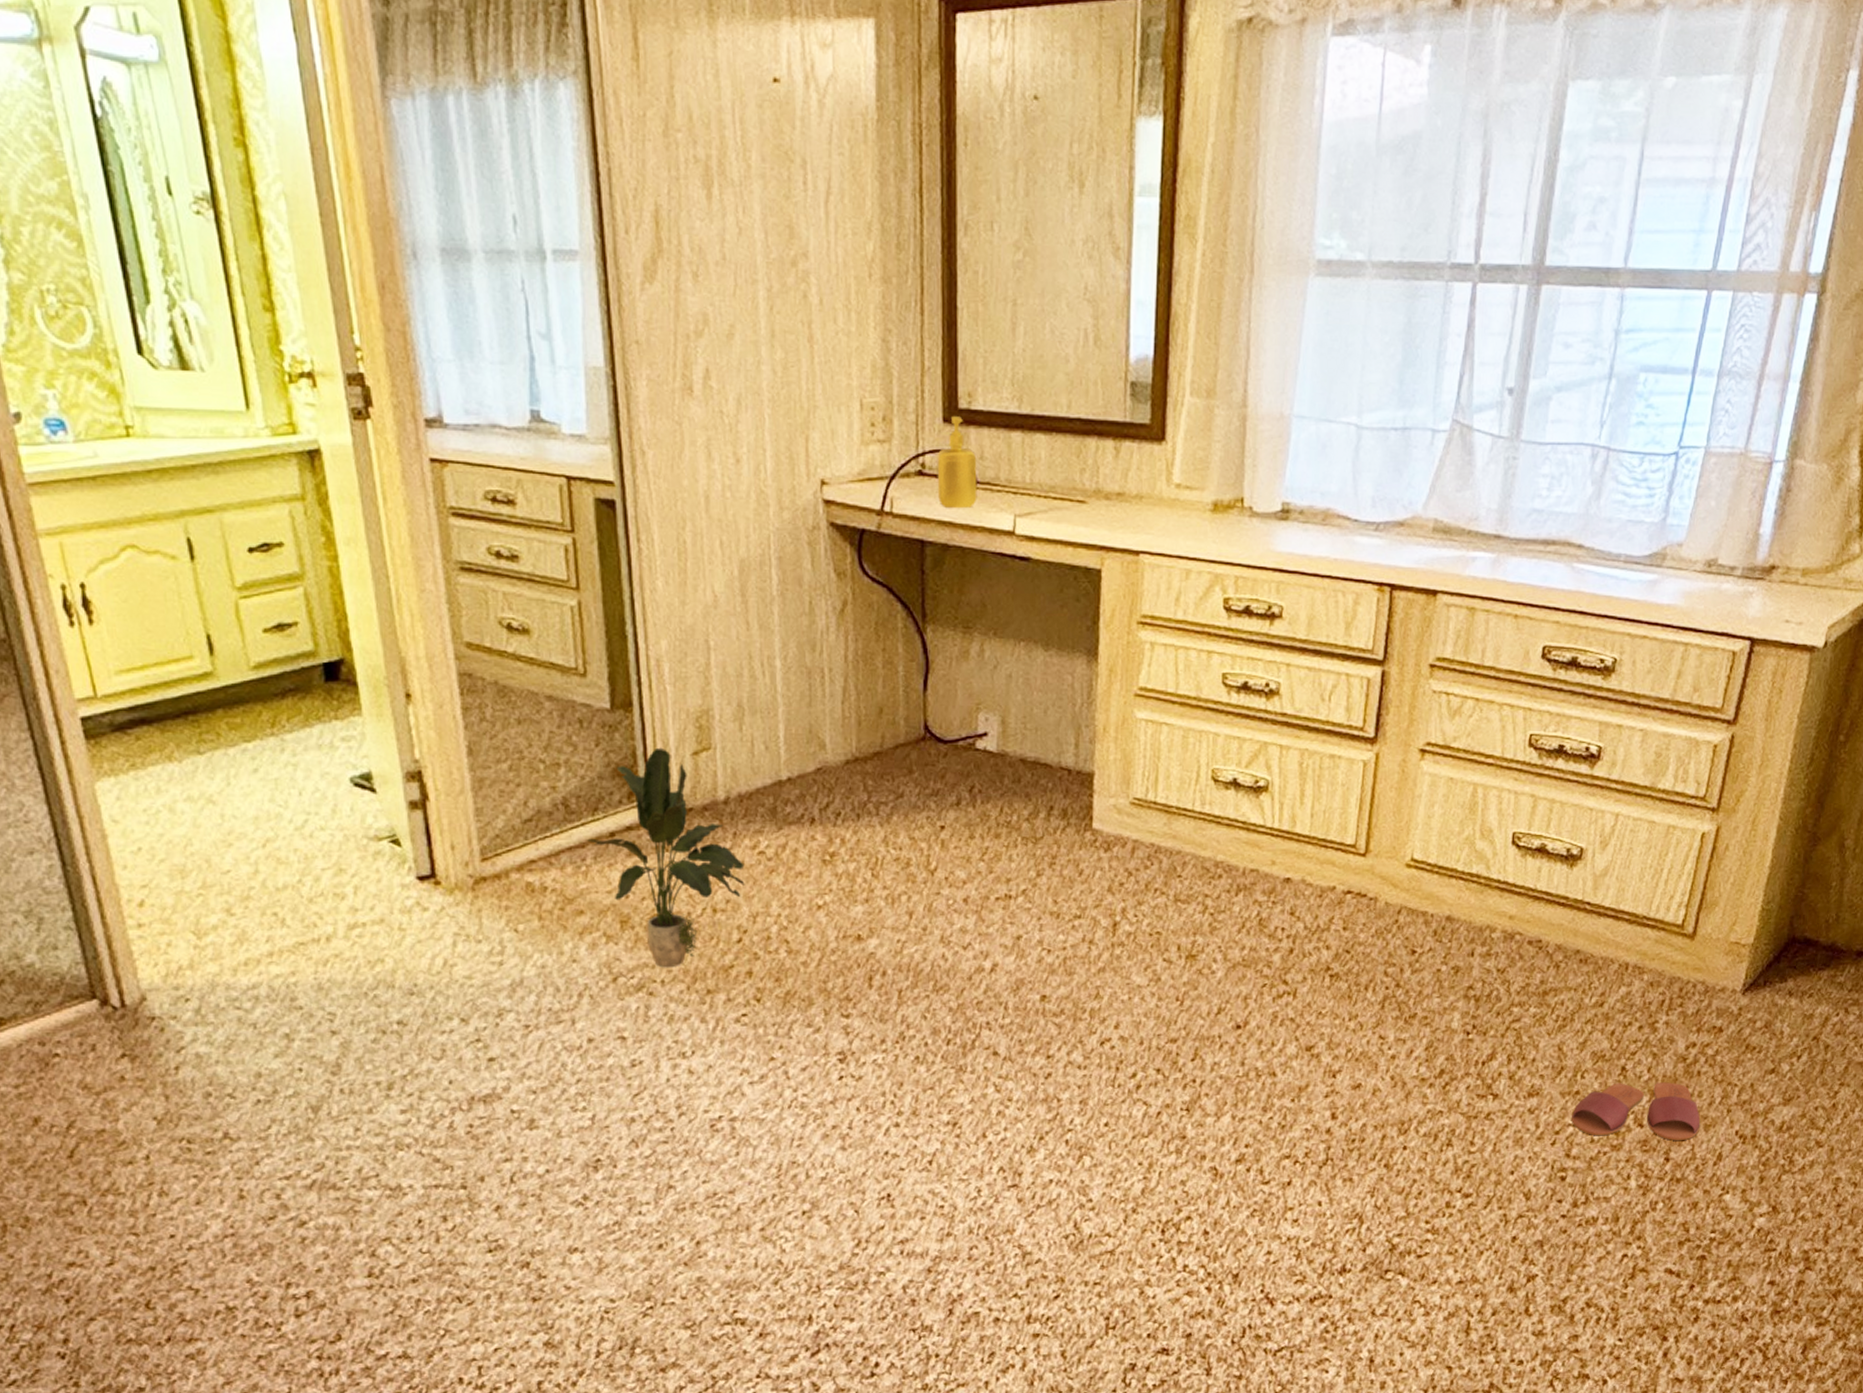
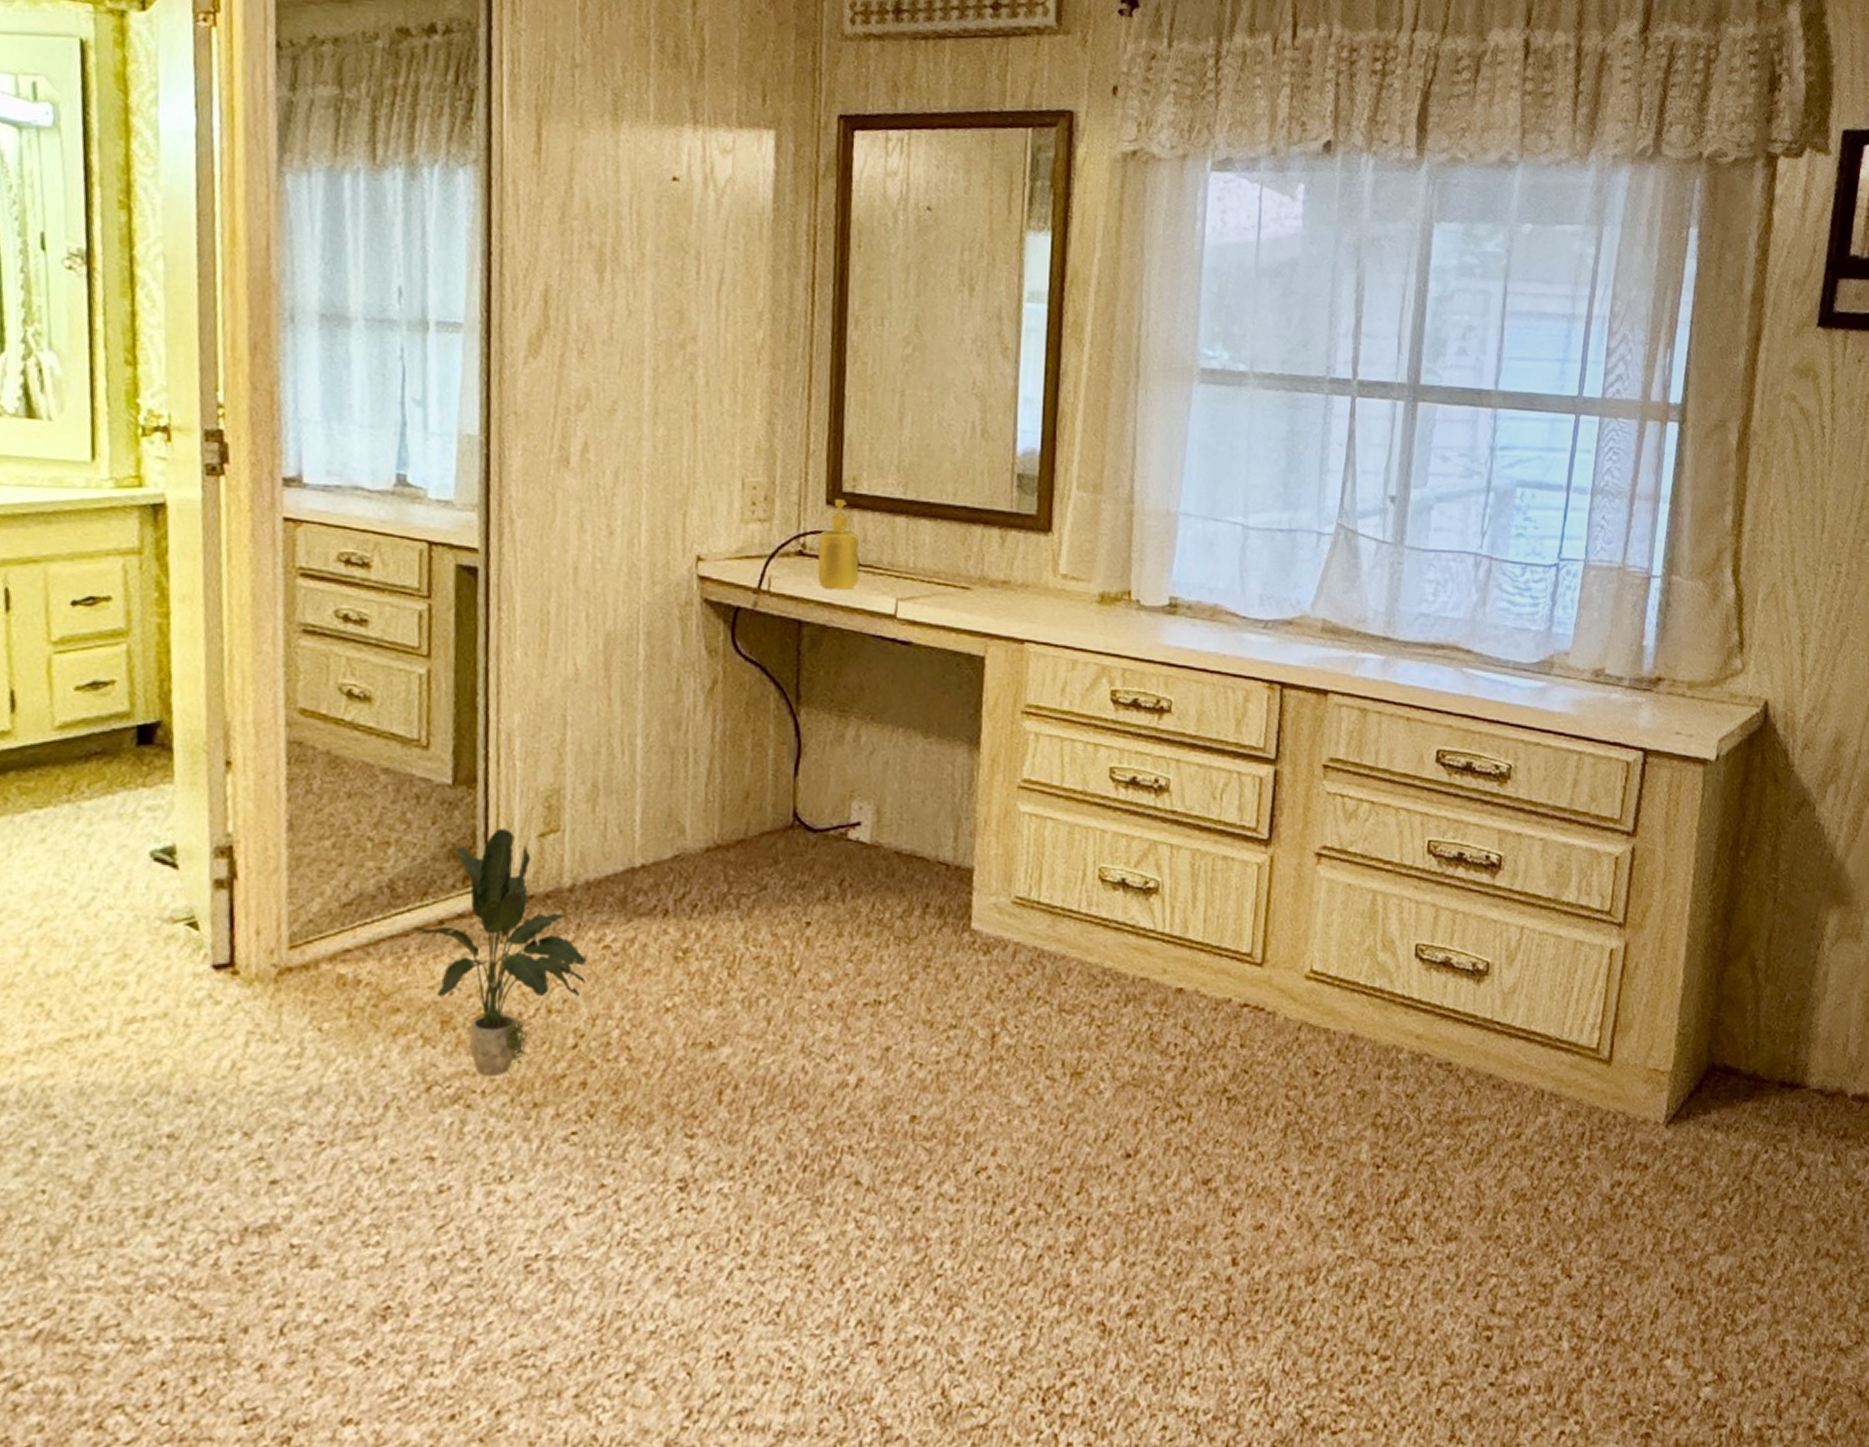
slippers: present [1572,1082,1701,1141] -> none [1494,1226,1633,1294]

